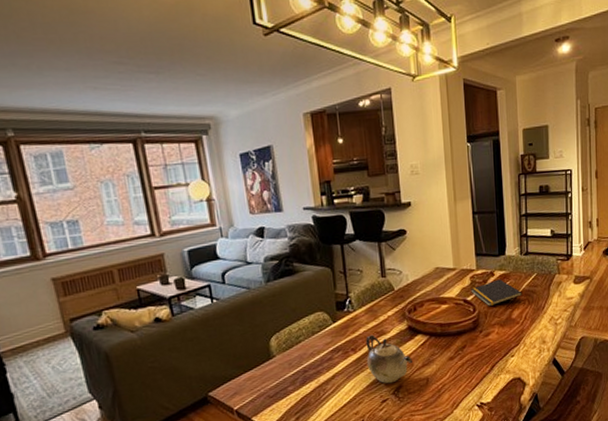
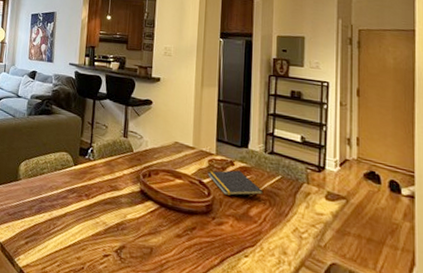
teapot: present [366,334,413,384] -> none [96,186,141,241]

